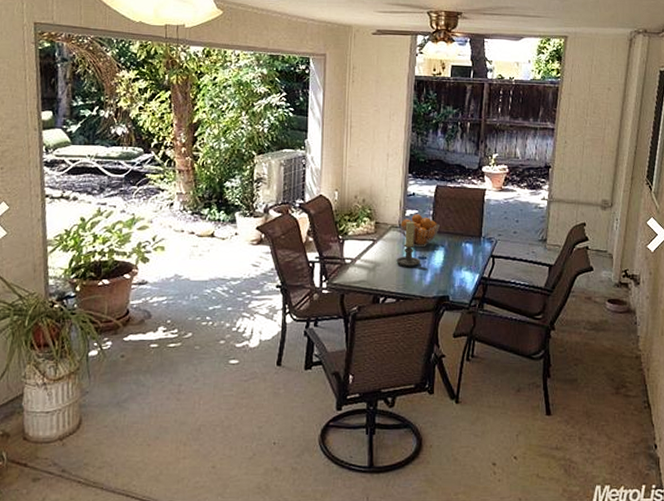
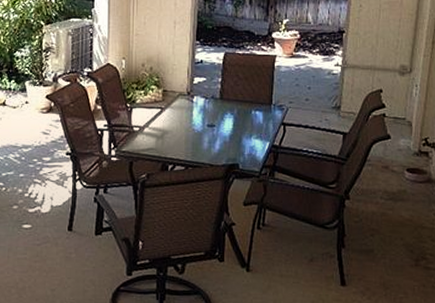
candle holder: present [396,221,420,267] -> none [184,89,209,135]
fruit basket: present [400,214,440,247] -> none [188,81,228,114]

